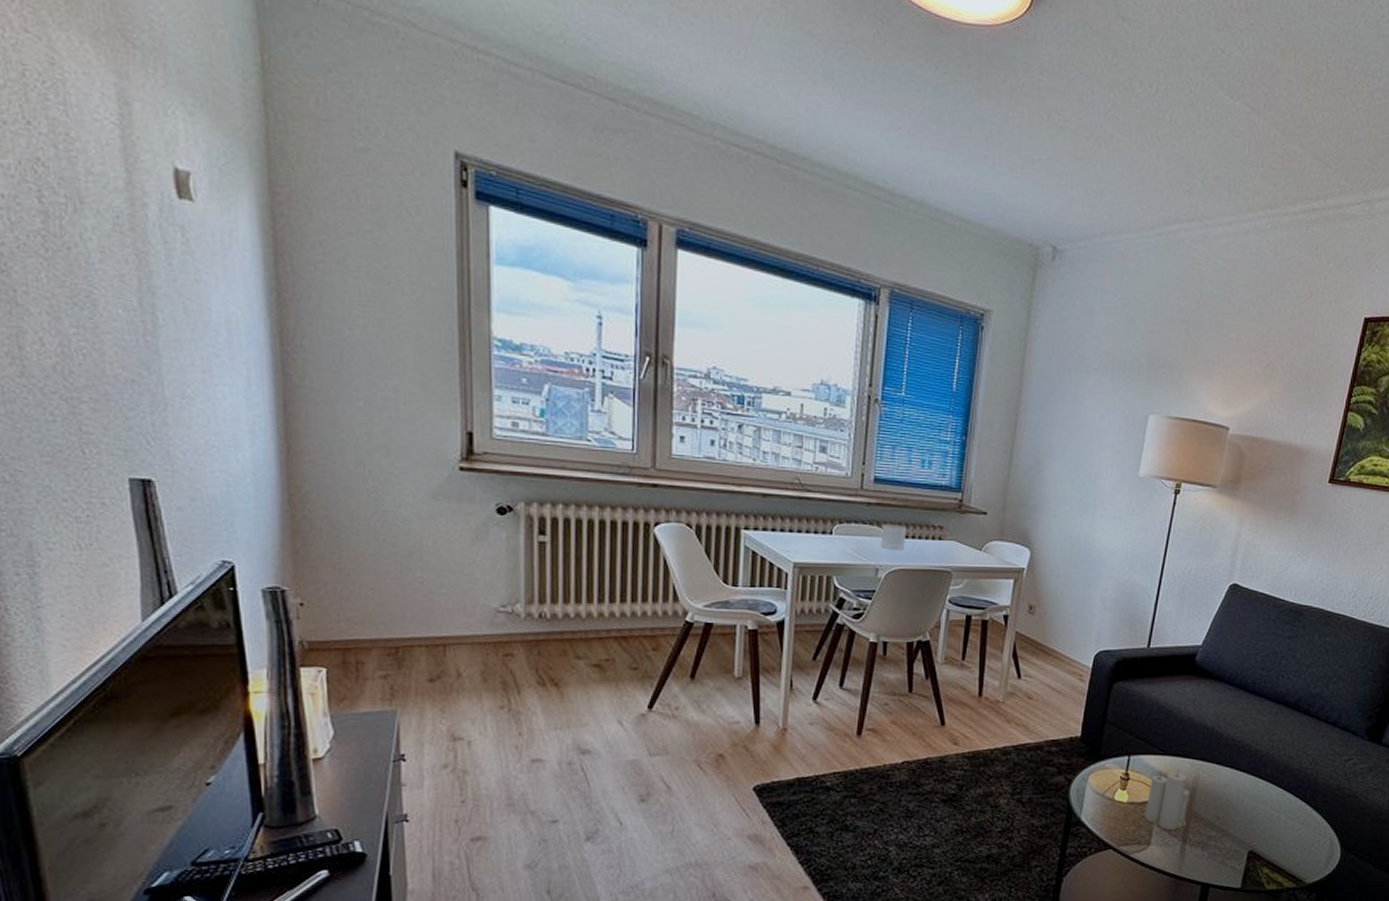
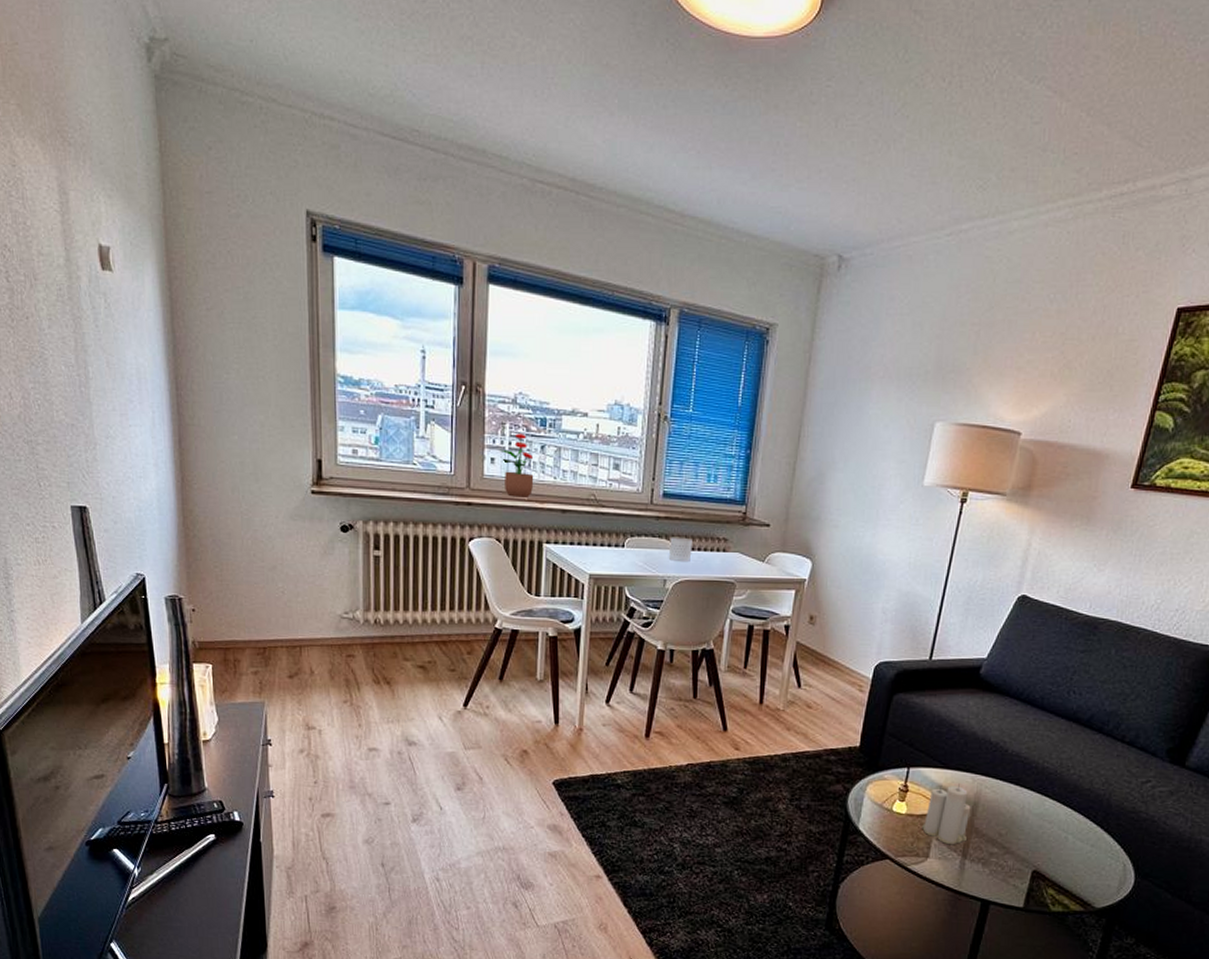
potted flower: none [690,411,730,481] -> present [499,433,534,499]

